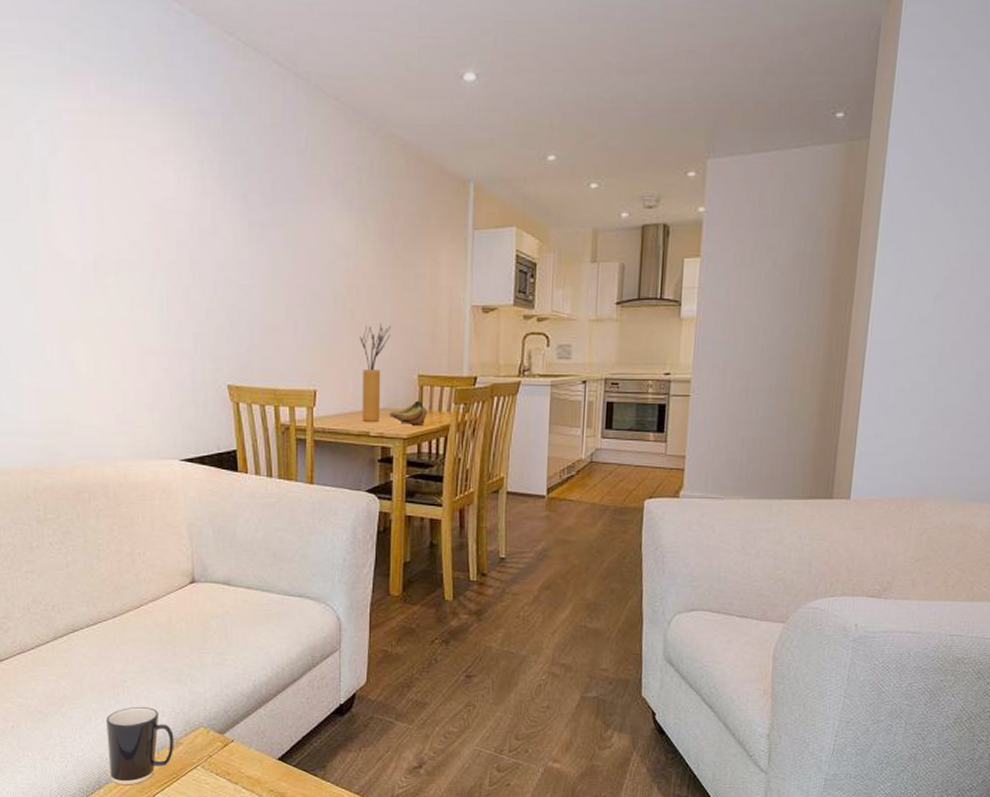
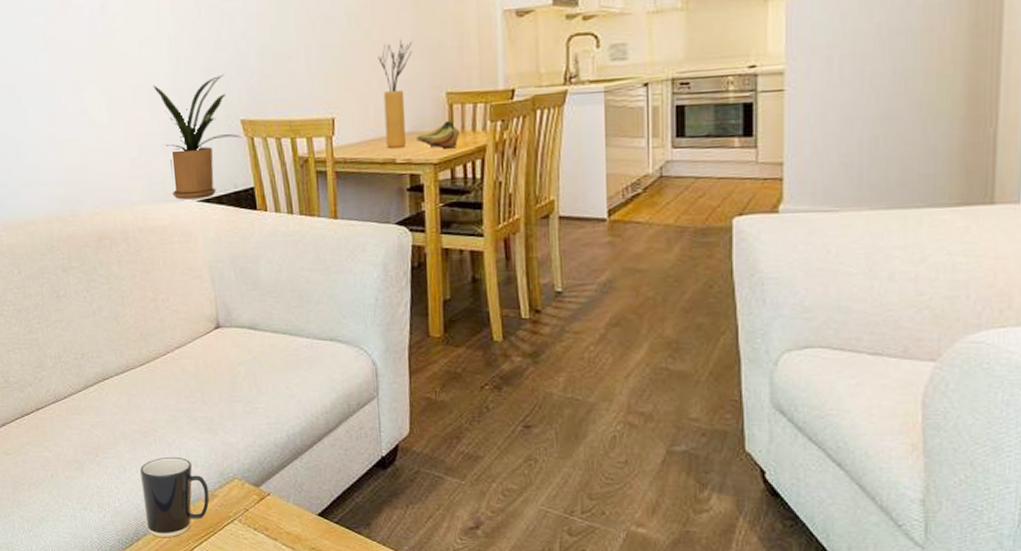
house plant: none [143,340,228,458] -> present [153,74,242,200]

